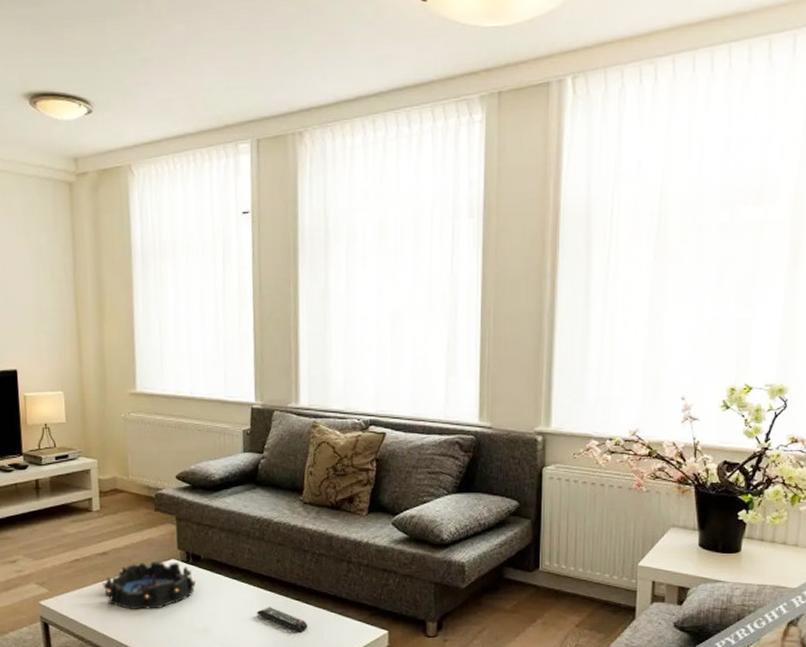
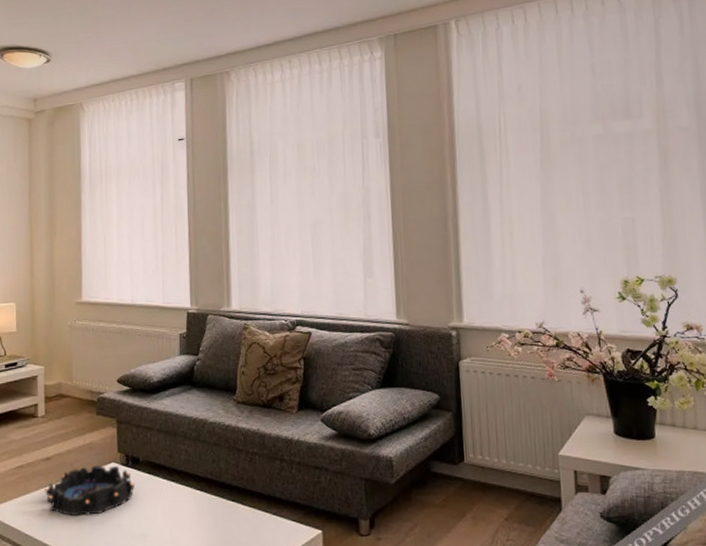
remote control: present [256,607,307,632] -> none [193,509,243,535]

